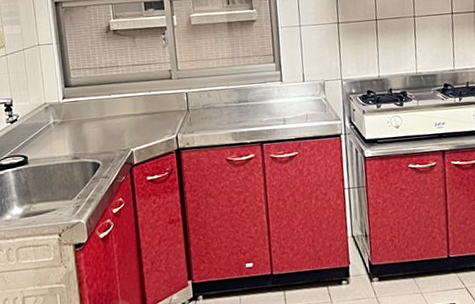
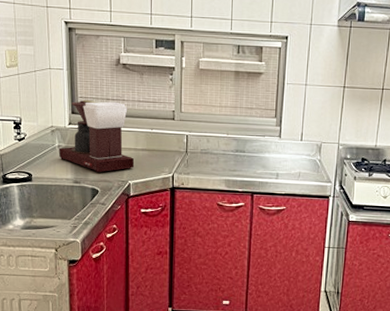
coffee maker: none [54,69,136,145] -> present [58,99,135,173]

